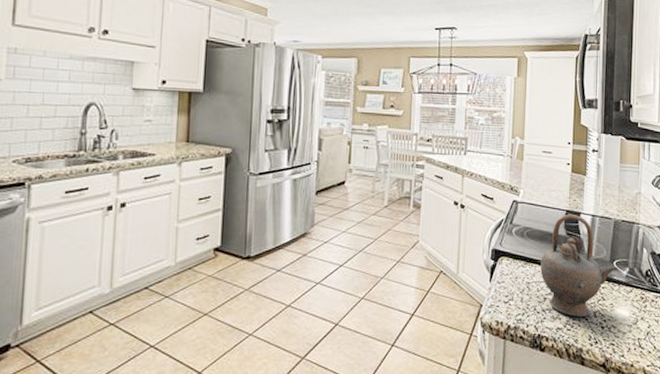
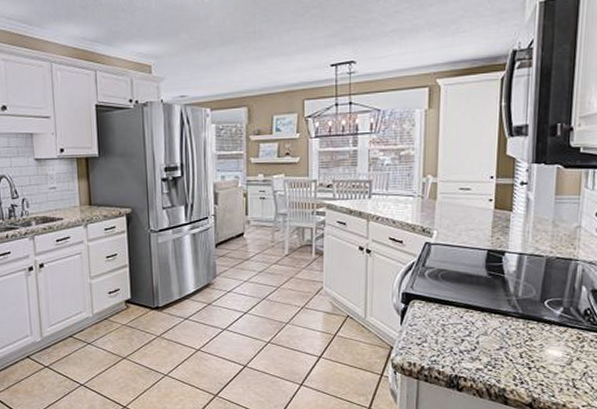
teapot: present [540,215,618,317] -> none [457,254,550,358]

